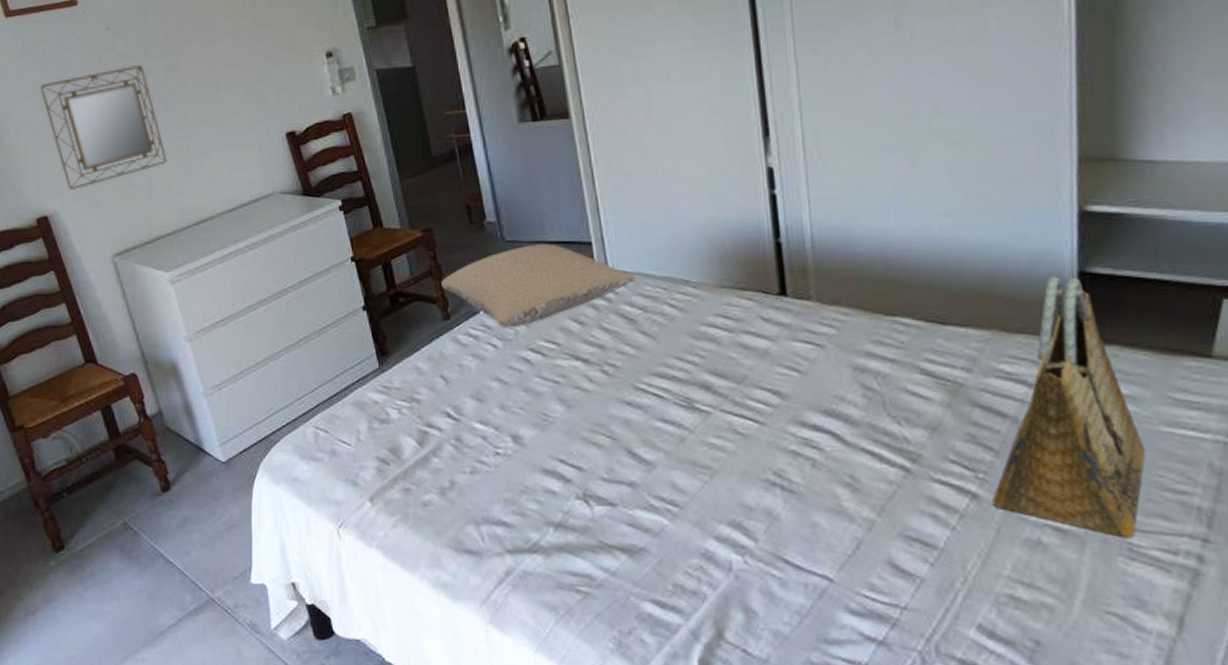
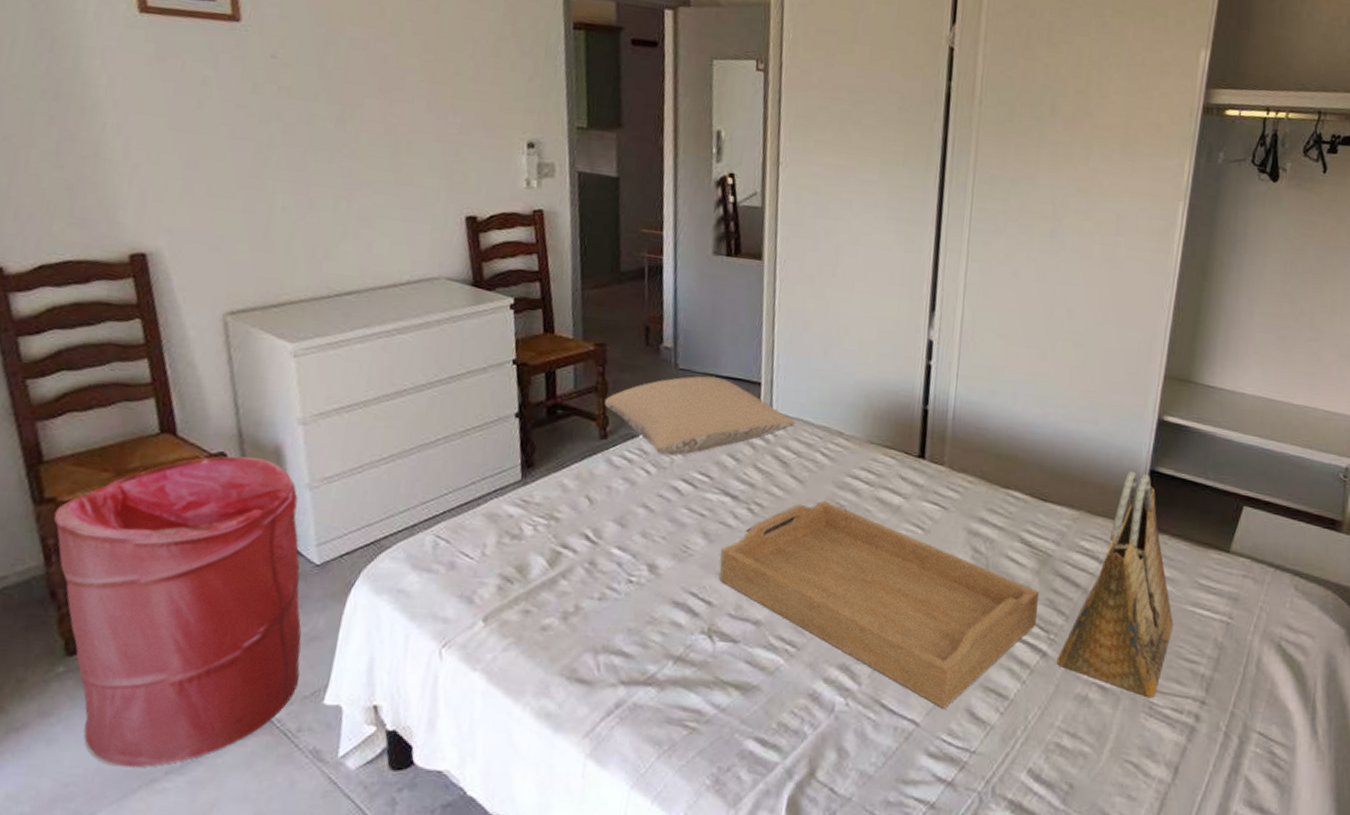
laundry hamper: none [25,375,227,642] -> present [53,456,302,768]
home mirror: present [40,65,167,190] -> none [168,100,319,230]
serving tray: none [582,353,957,562] -> present [720,500,1040,709]

